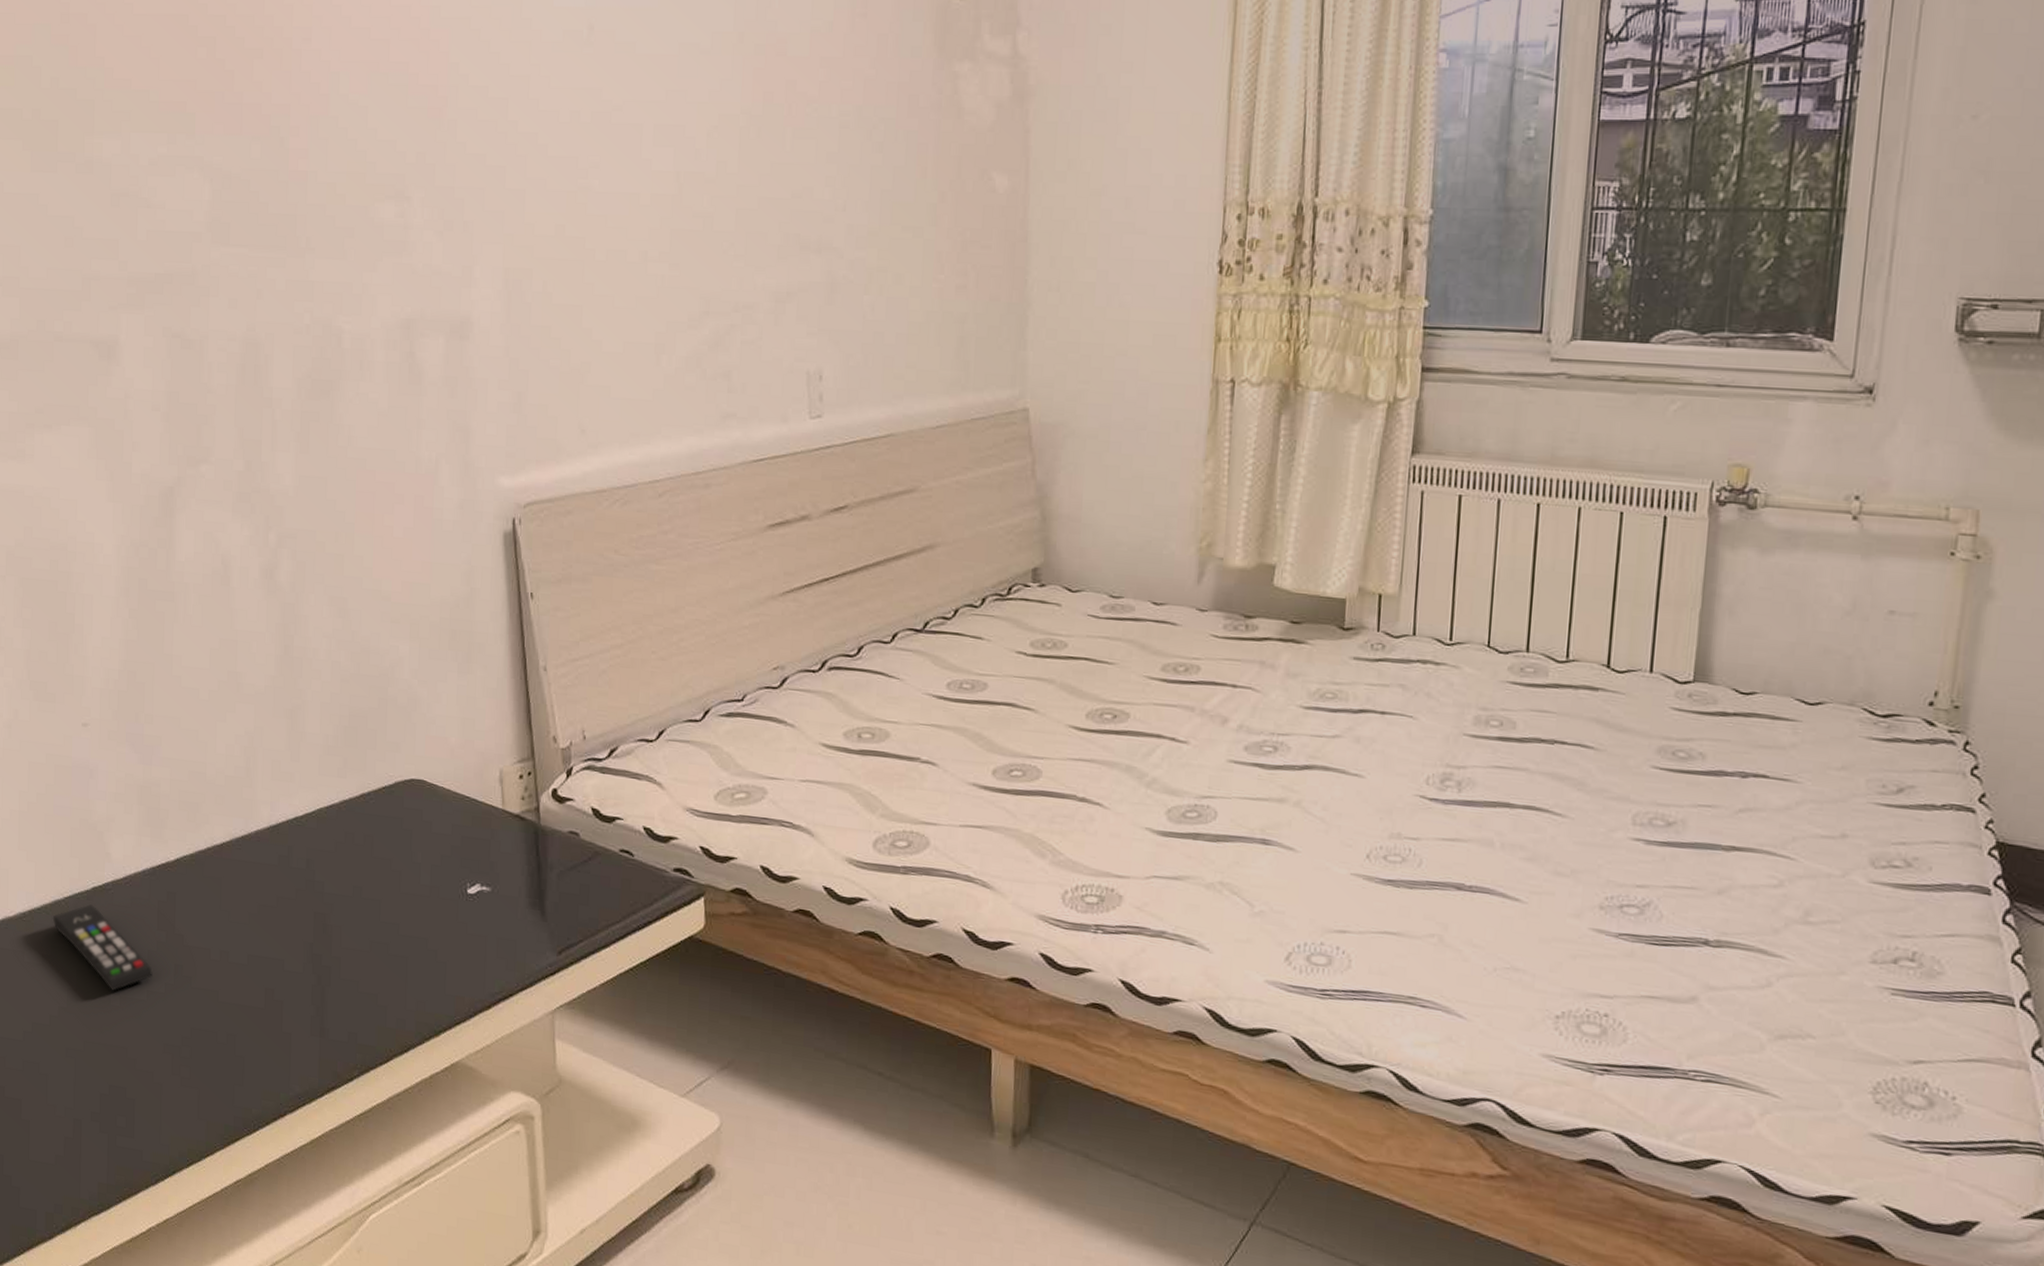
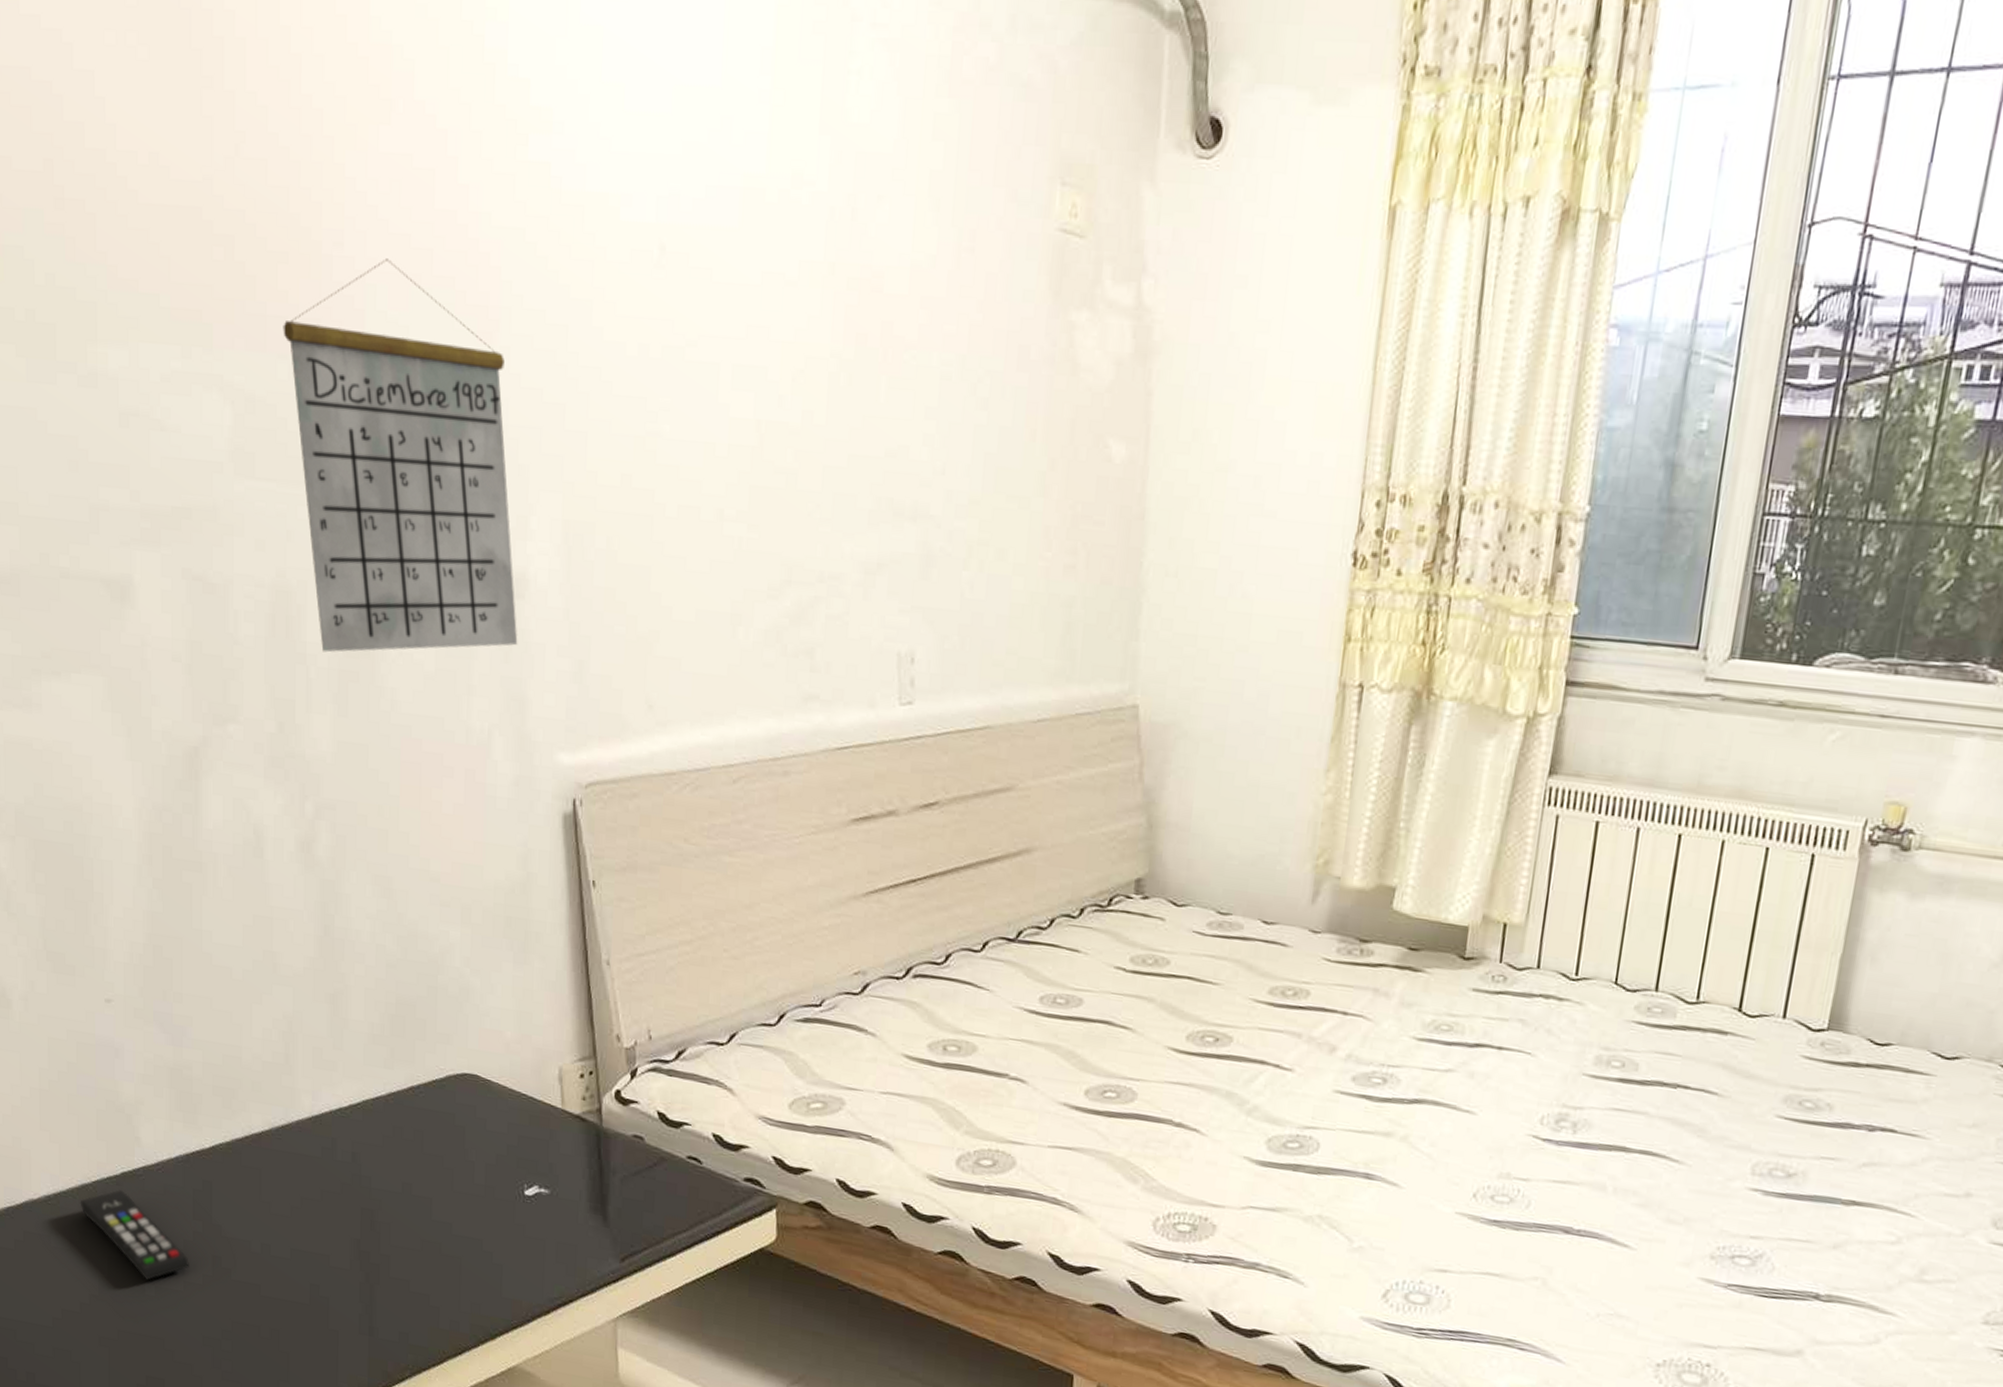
calendar: none [257,49,463,396] -> present [283,258,518,653]

